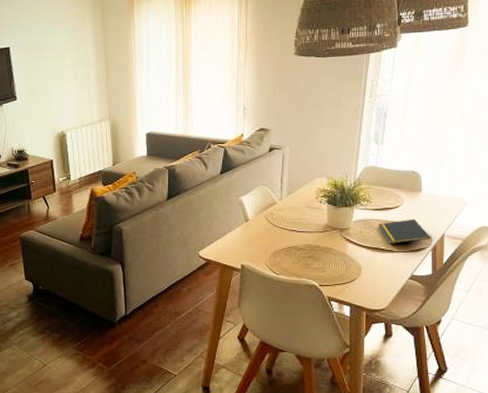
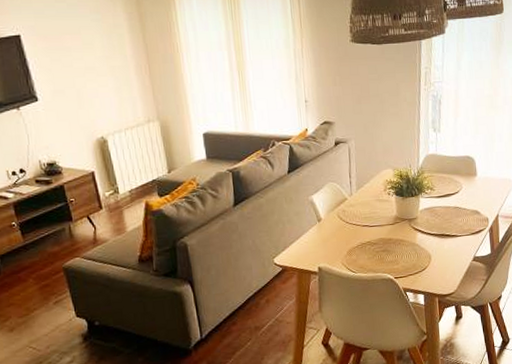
notepad: present [378,218,430,244] -> none [442,202,487,229]

